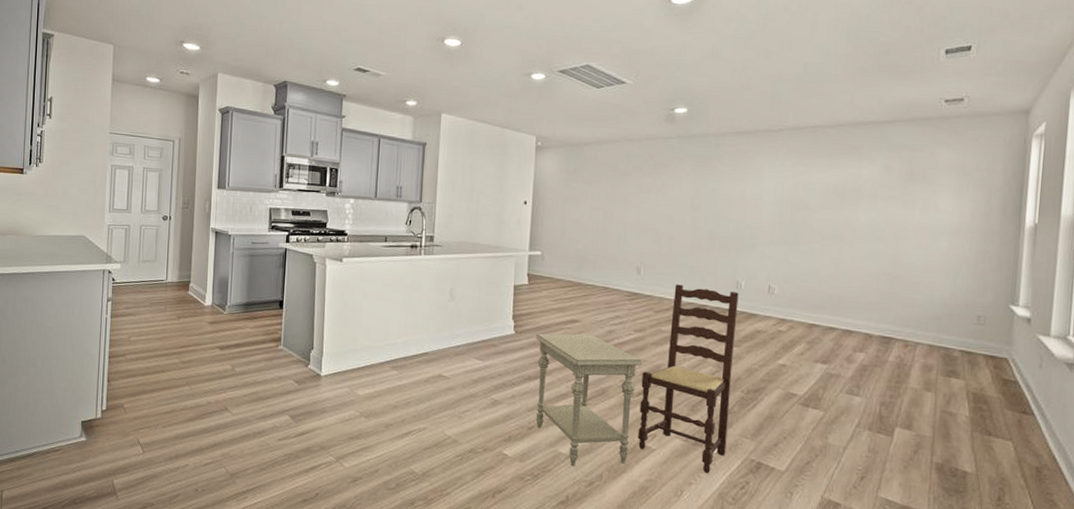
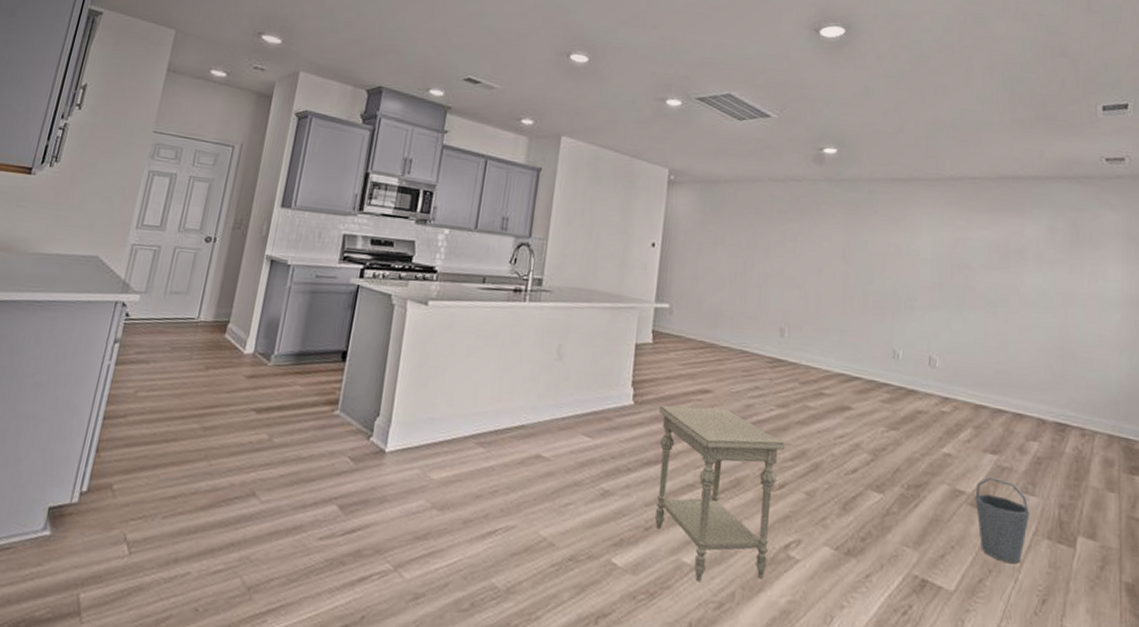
dining chair: present [638,284,739,474] -> none [779,351,896,594]
bucket: none [805,381,854,450] -> present [975,476,1031,564]

